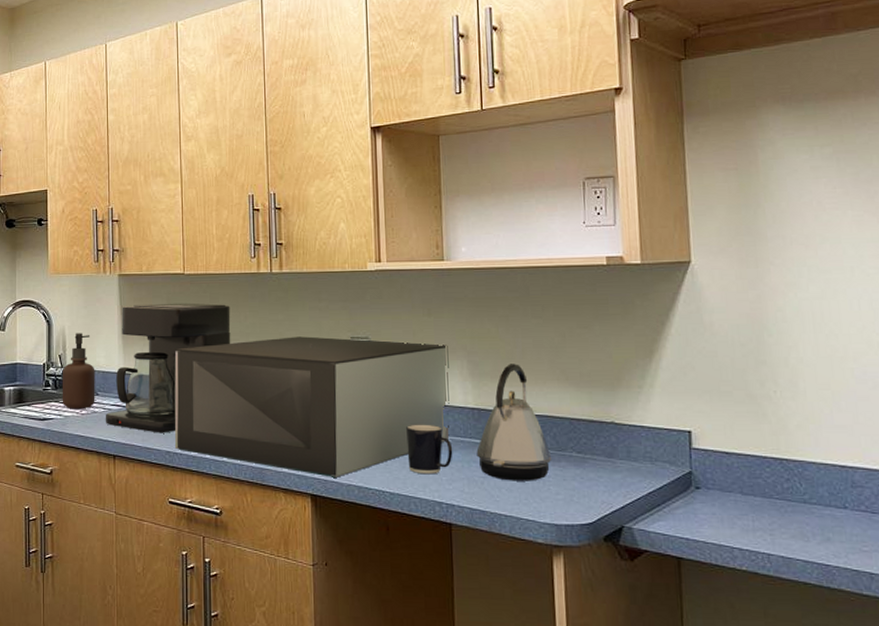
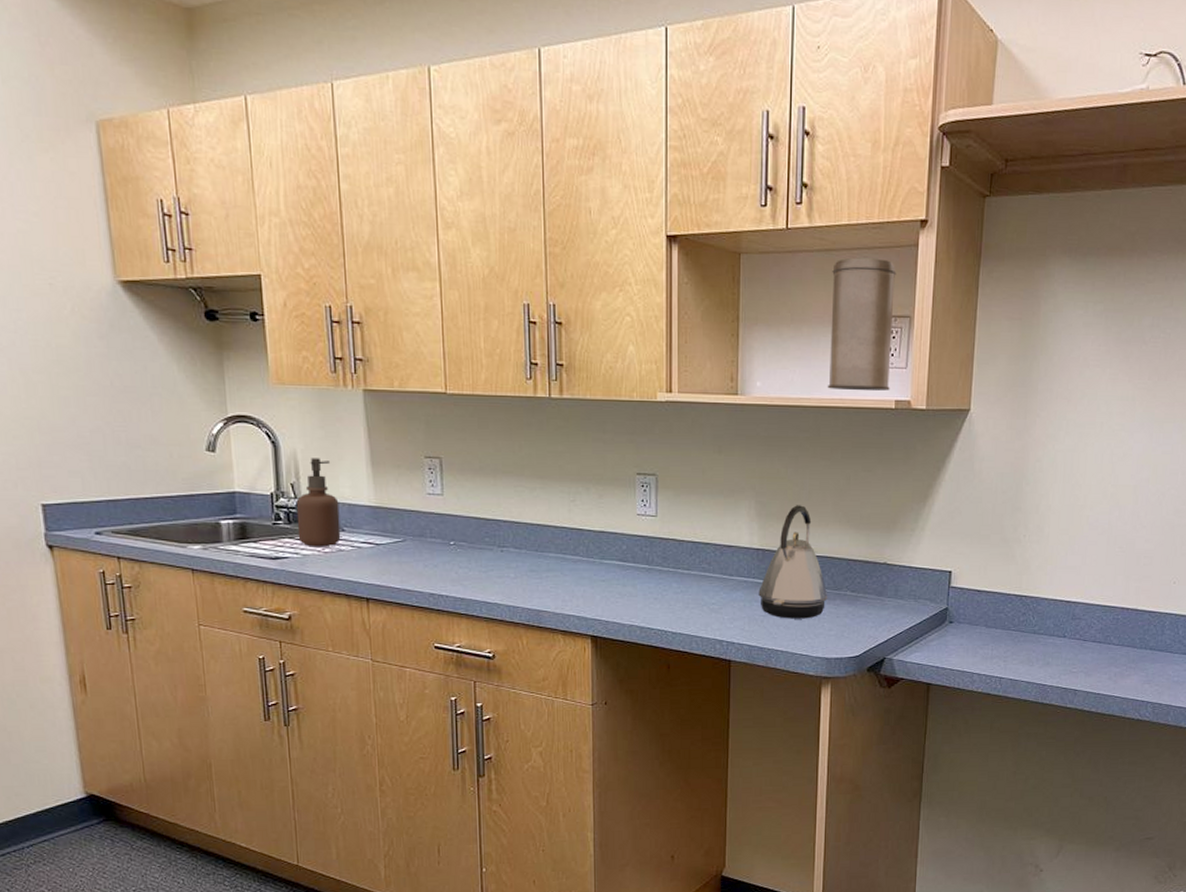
coffee maker: present [105,303,231,433] -> none [354,426,504,574]
microwave: present [174,336,449,479] -> none [437,470,737,620]
mug: present [405,424,453,475] -> none [690,564,736,614]
canister: none [529,127,599,250] -> present [827,257,896,391]

